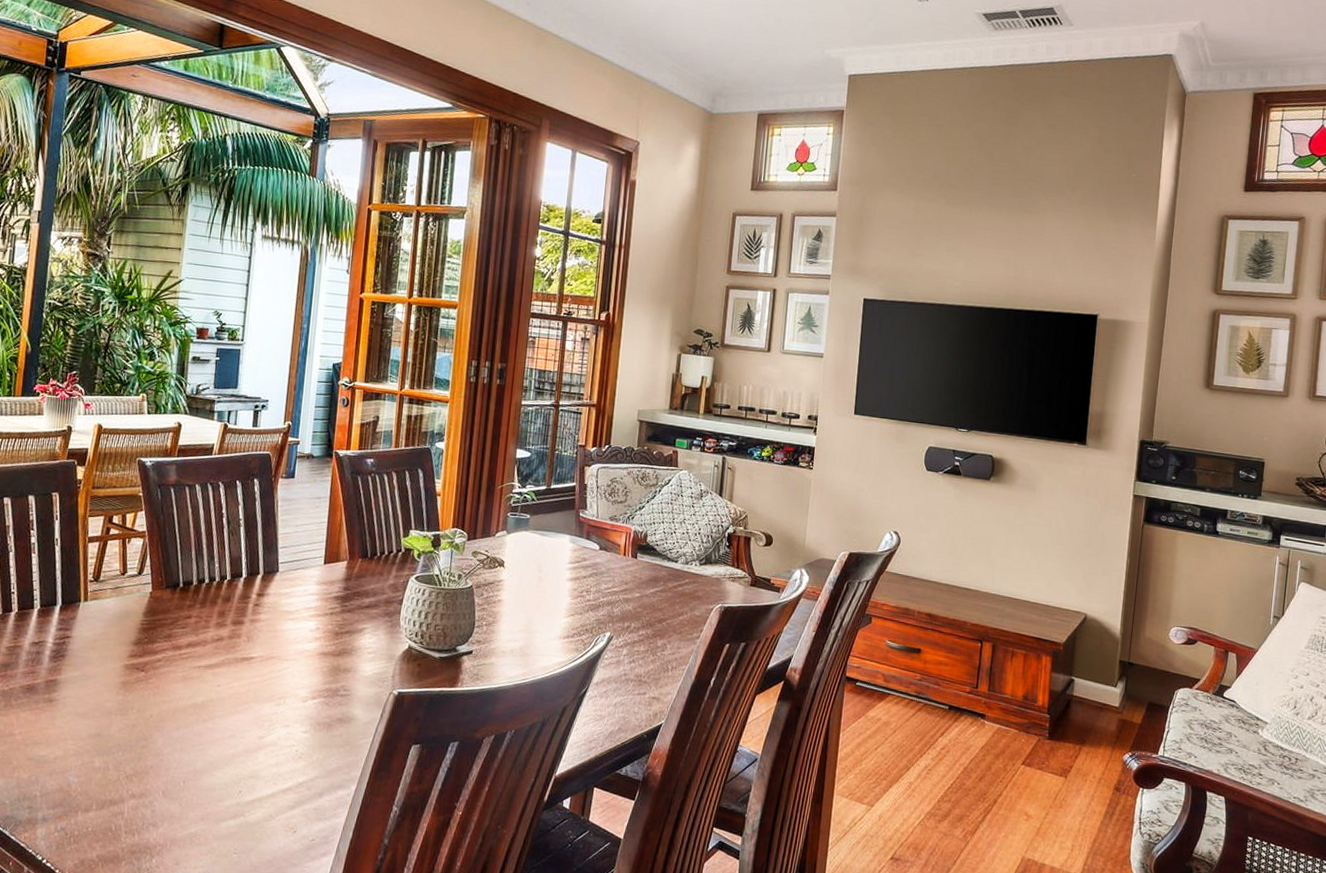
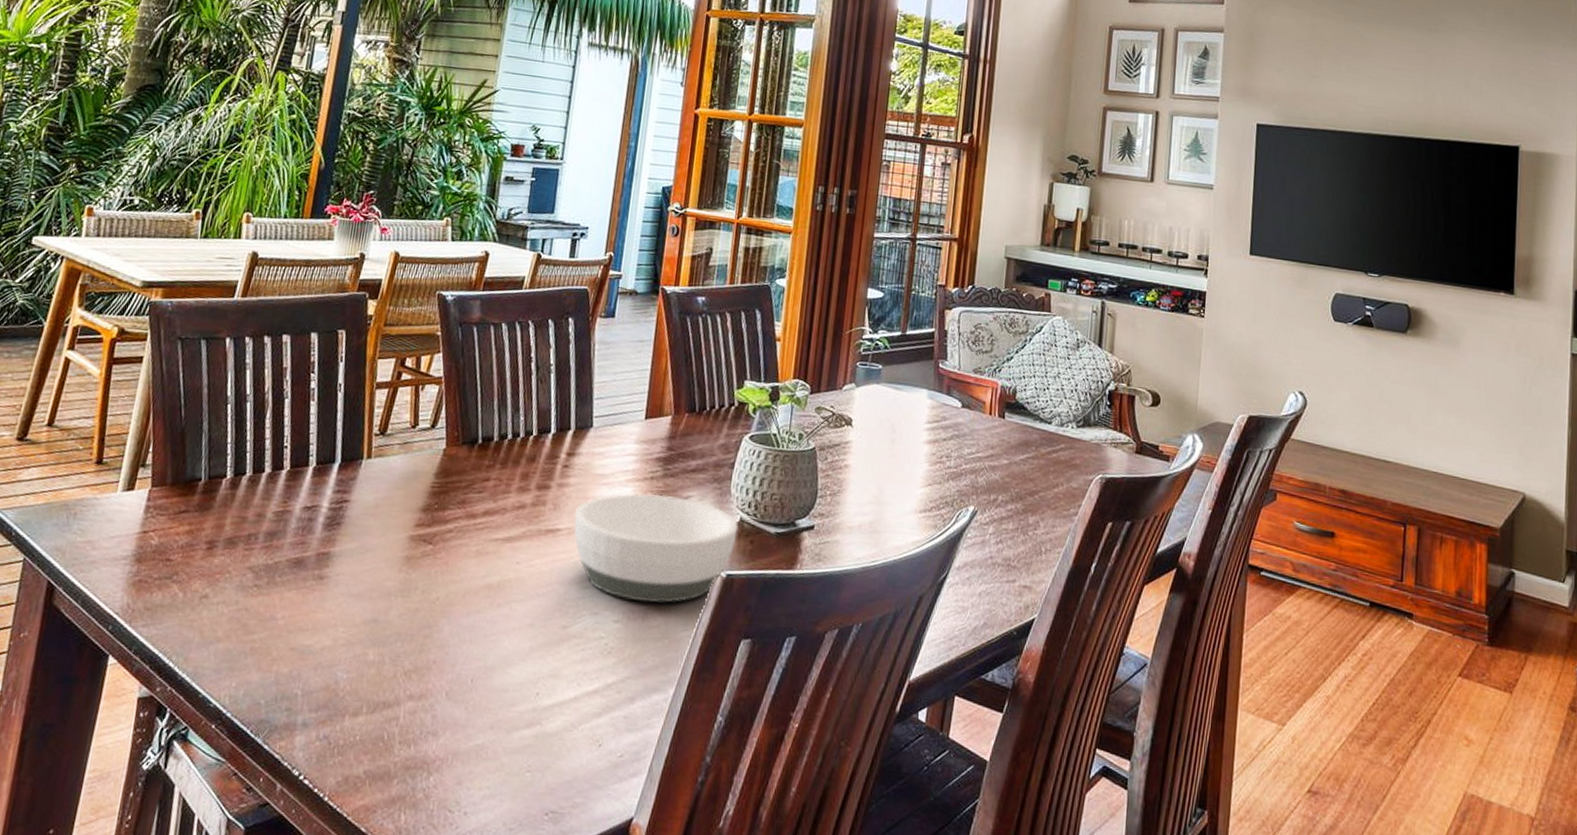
bowl: none [265,626,407,716] -> present [573,493,738,603]

